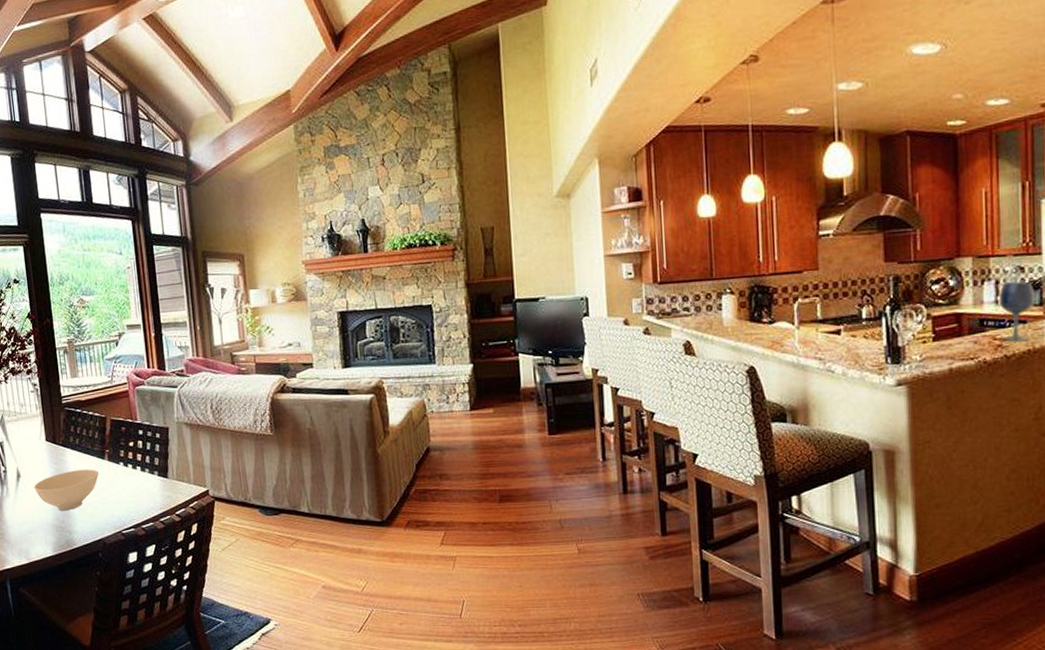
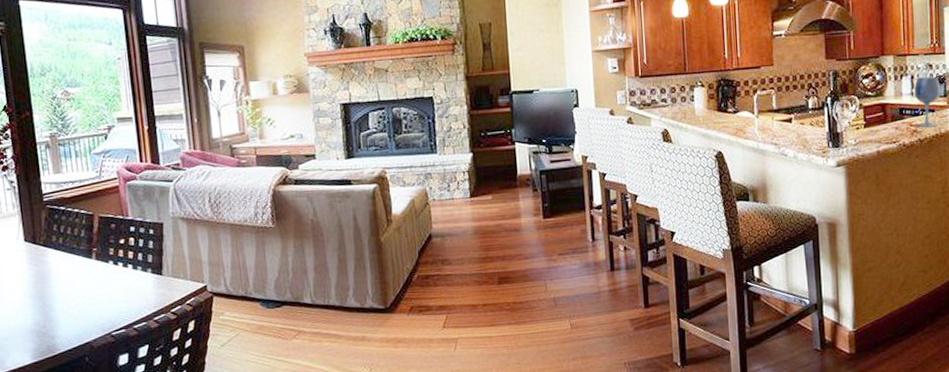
bowl: present [34,469,99,511] -> none [10,269,86,315]

